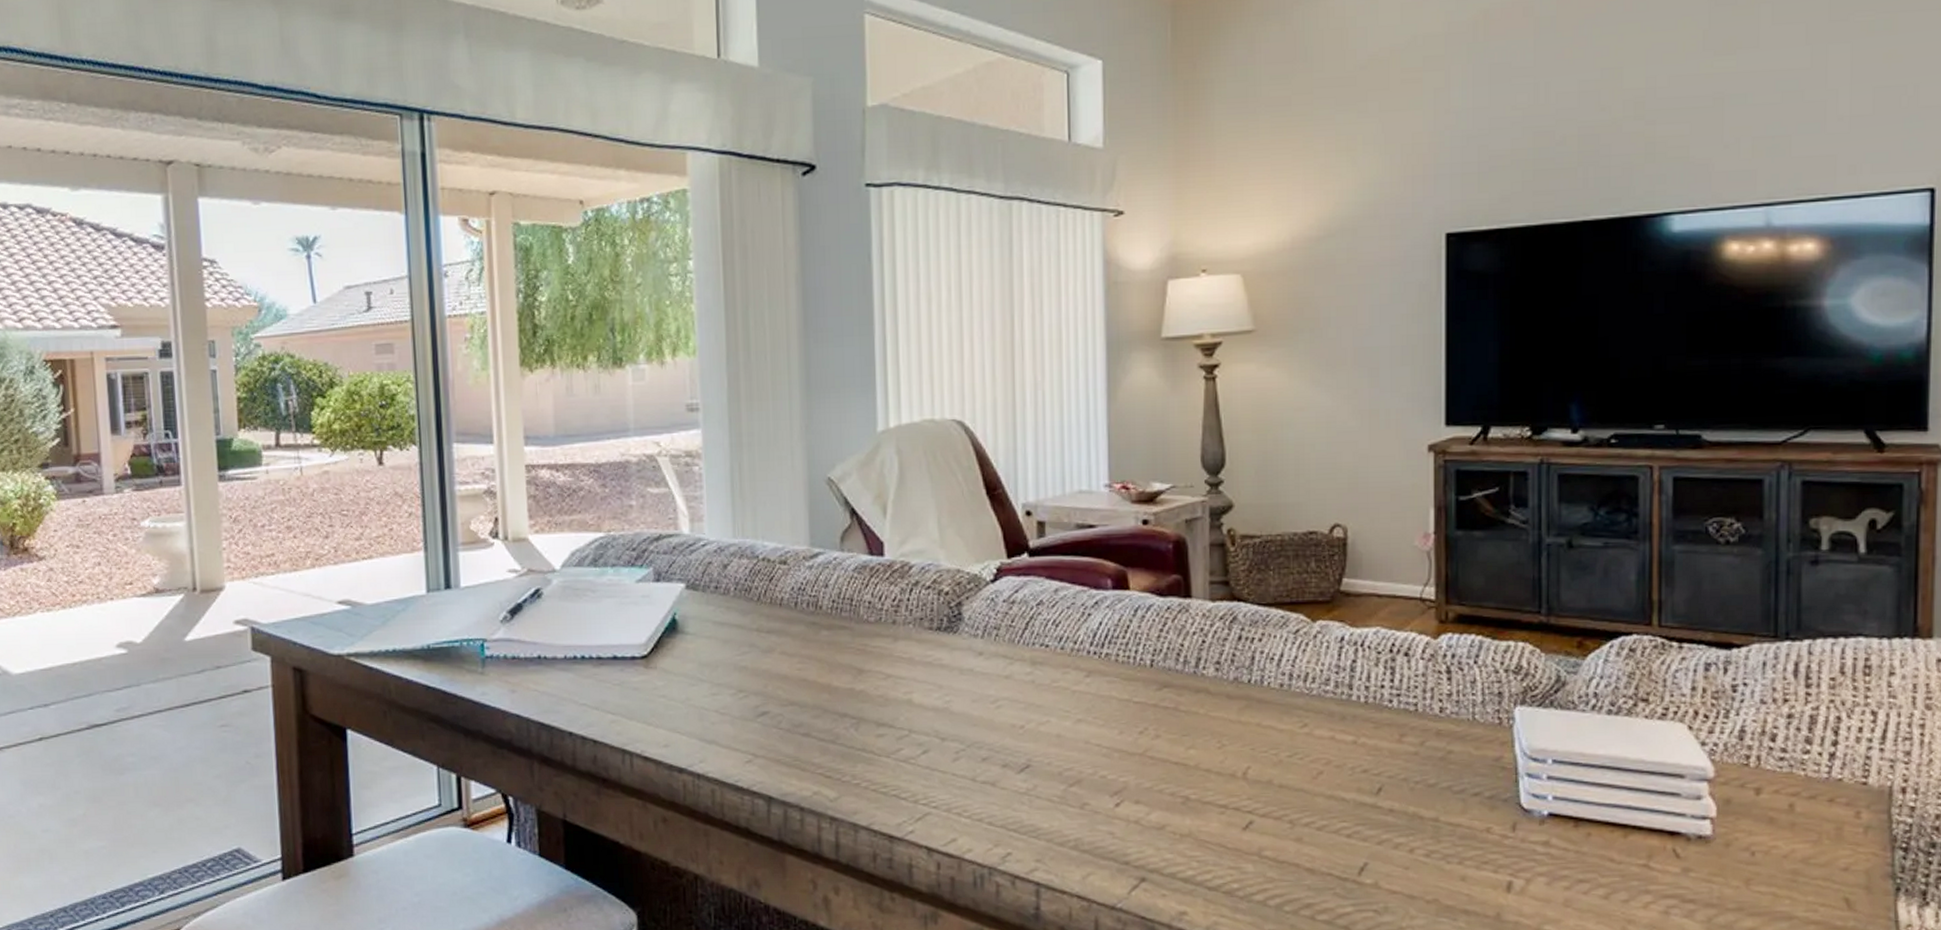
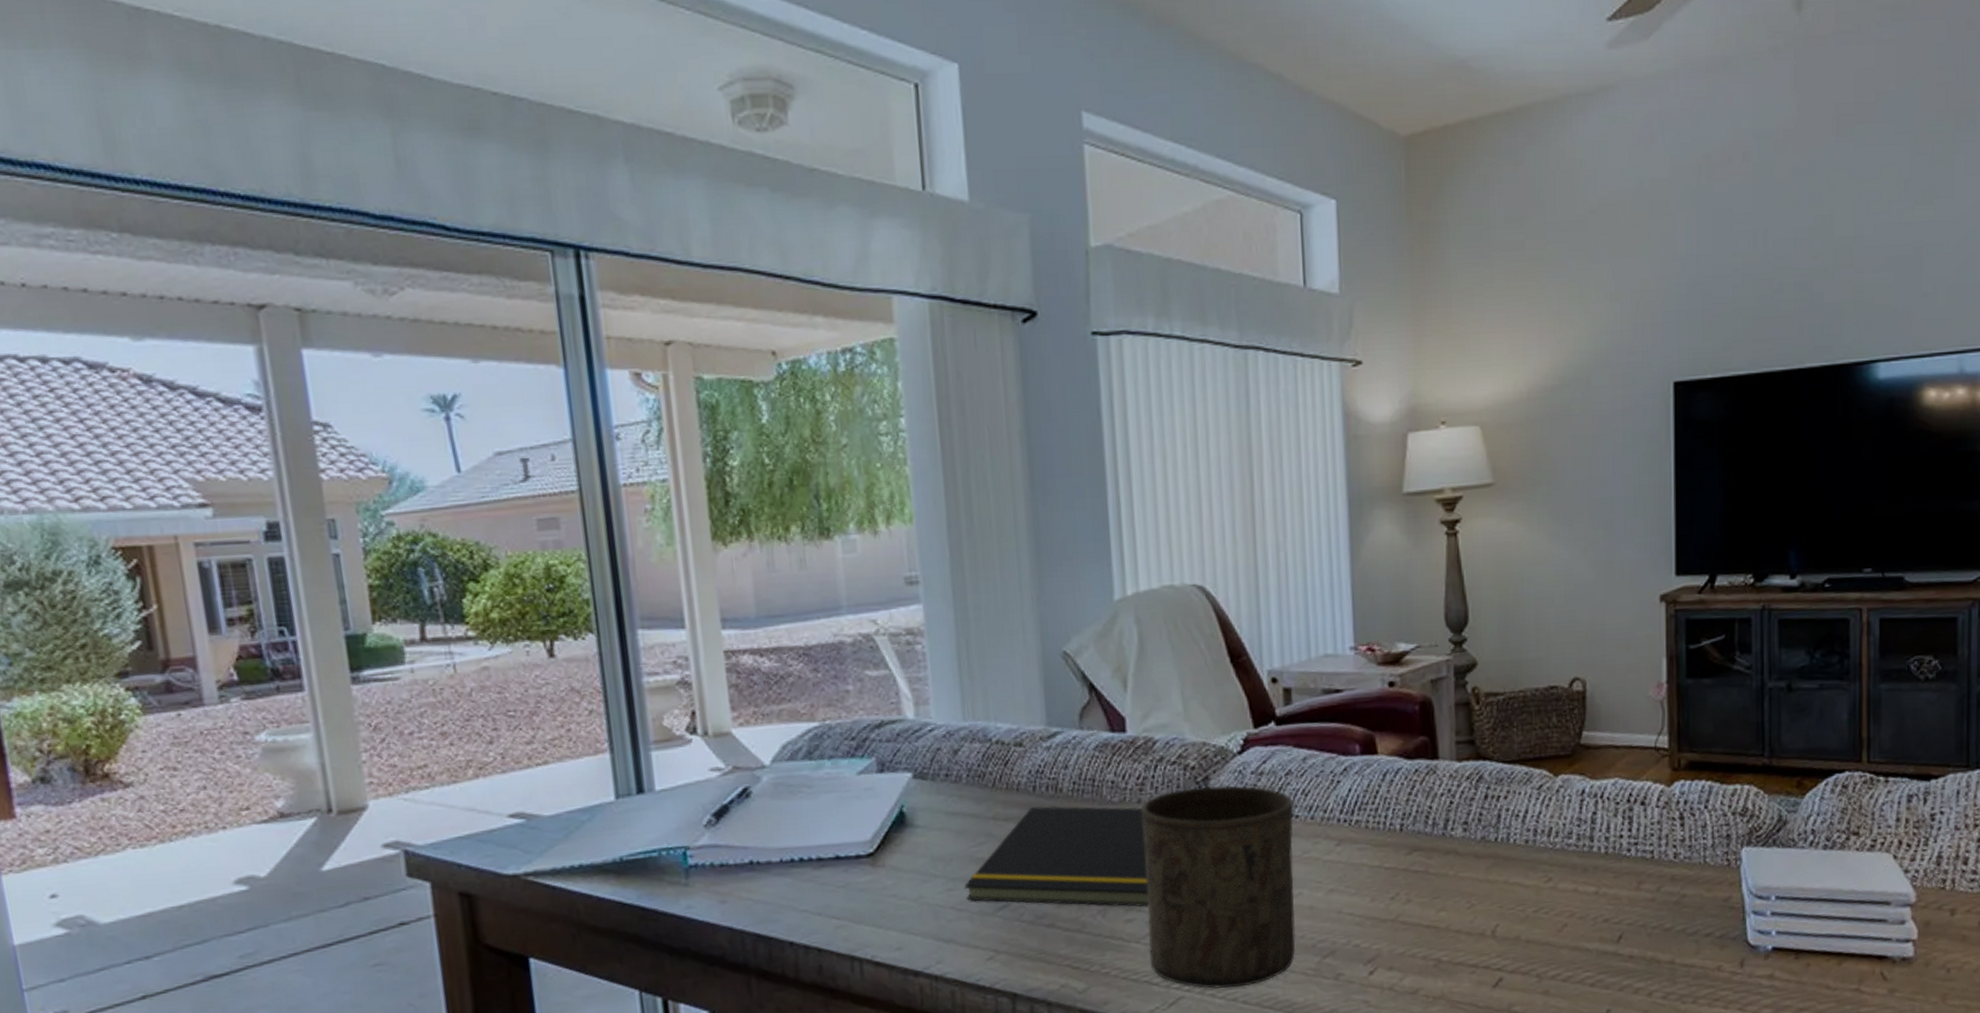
notepad: none [728,621,900,724] -> present [965,806,1149,908]
cup: none [895,611,1044,808] -> present [1141,785,1296,989]

